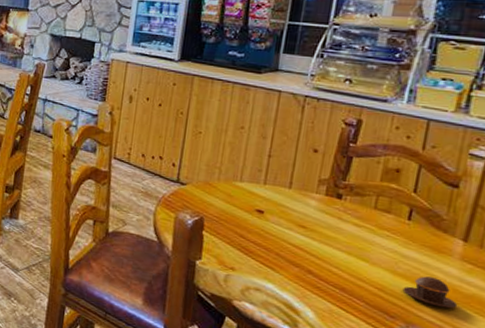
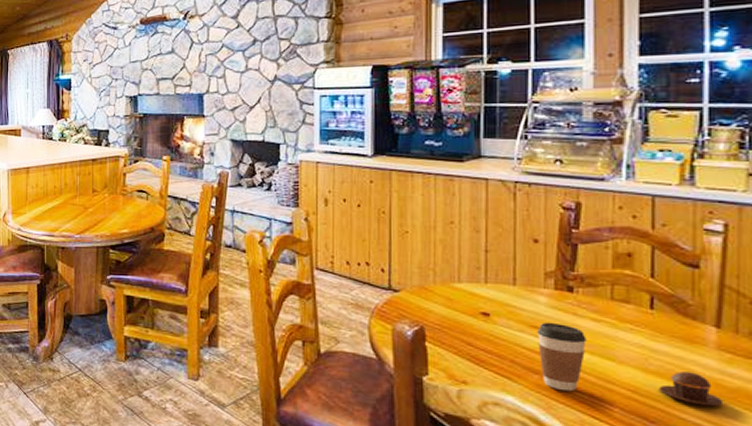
coffee cup: none [301,223,347,285] -> present [537,322,587,392]

